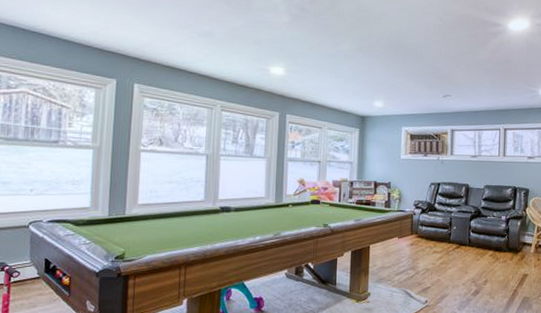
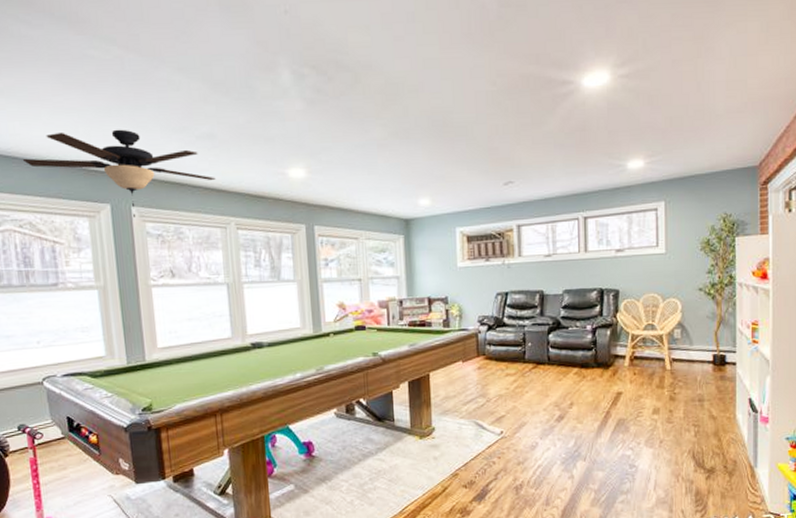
ceiling fan: none [46,18,209,93] -> present [22,129,216,218]

